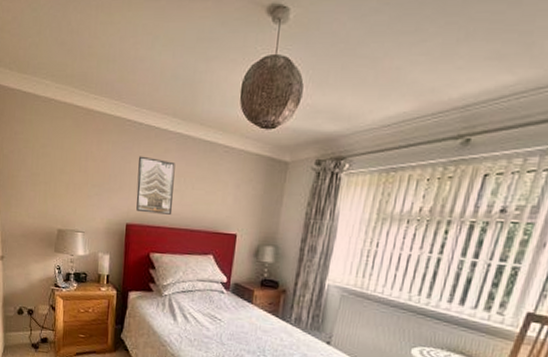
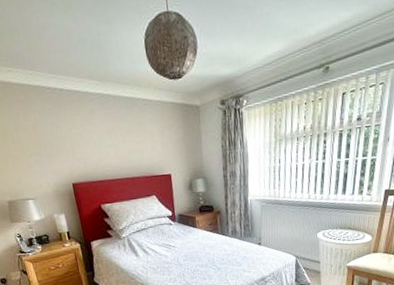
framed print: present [136,156,175,215] -> none [67,119,112,171]

